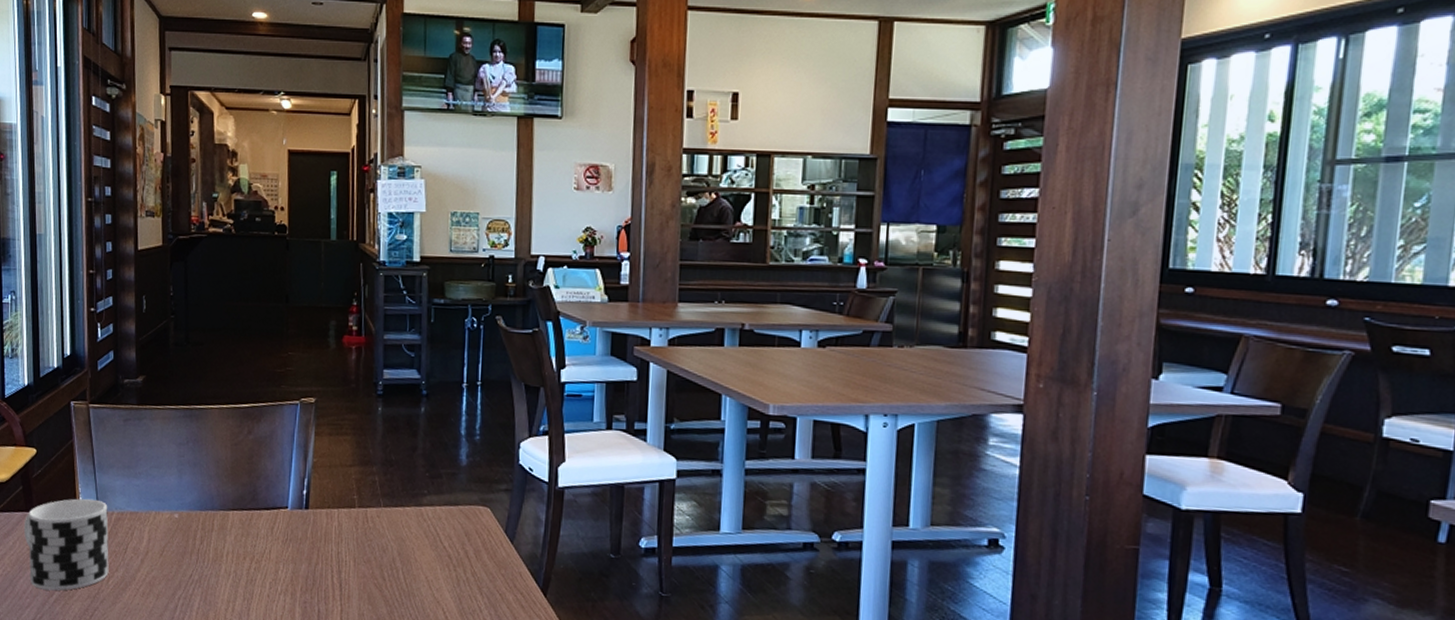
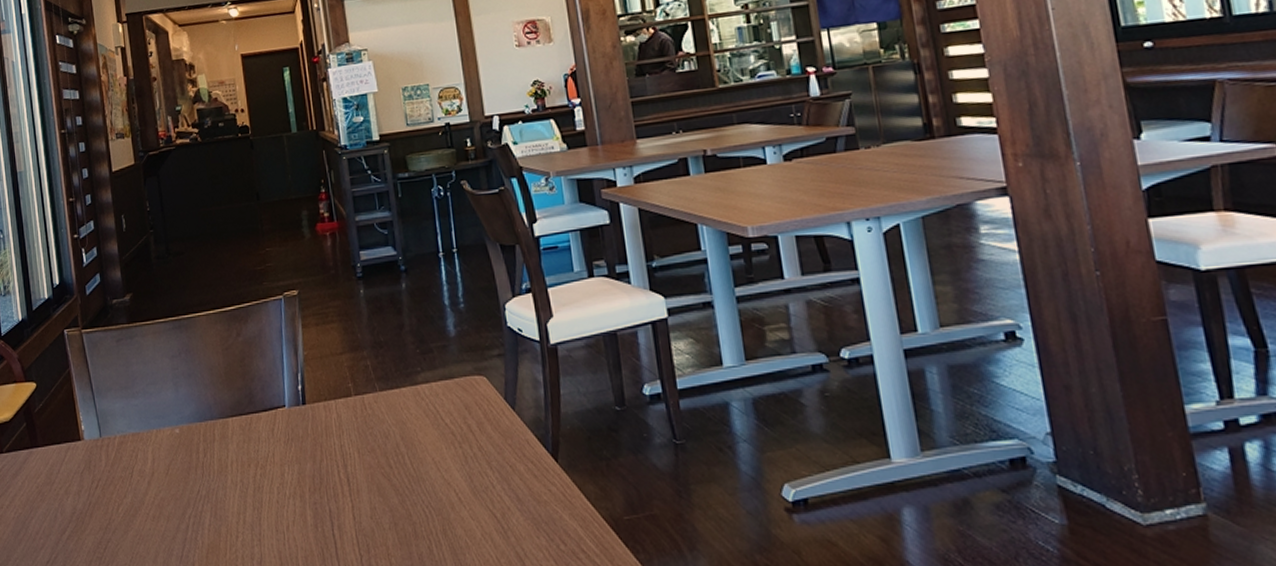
cup: present [23,498,109,591] -> none [30,425,118,527]

